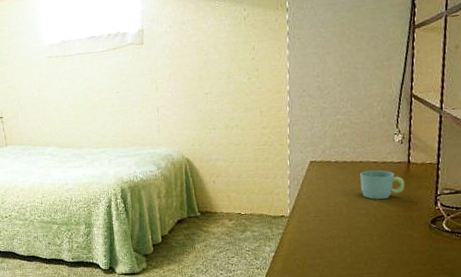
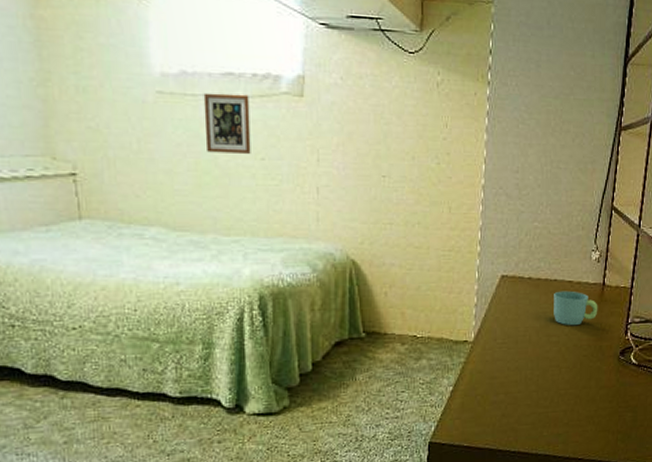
picture frame: none [76,49,110,93] -> present [203,93,251,154]

